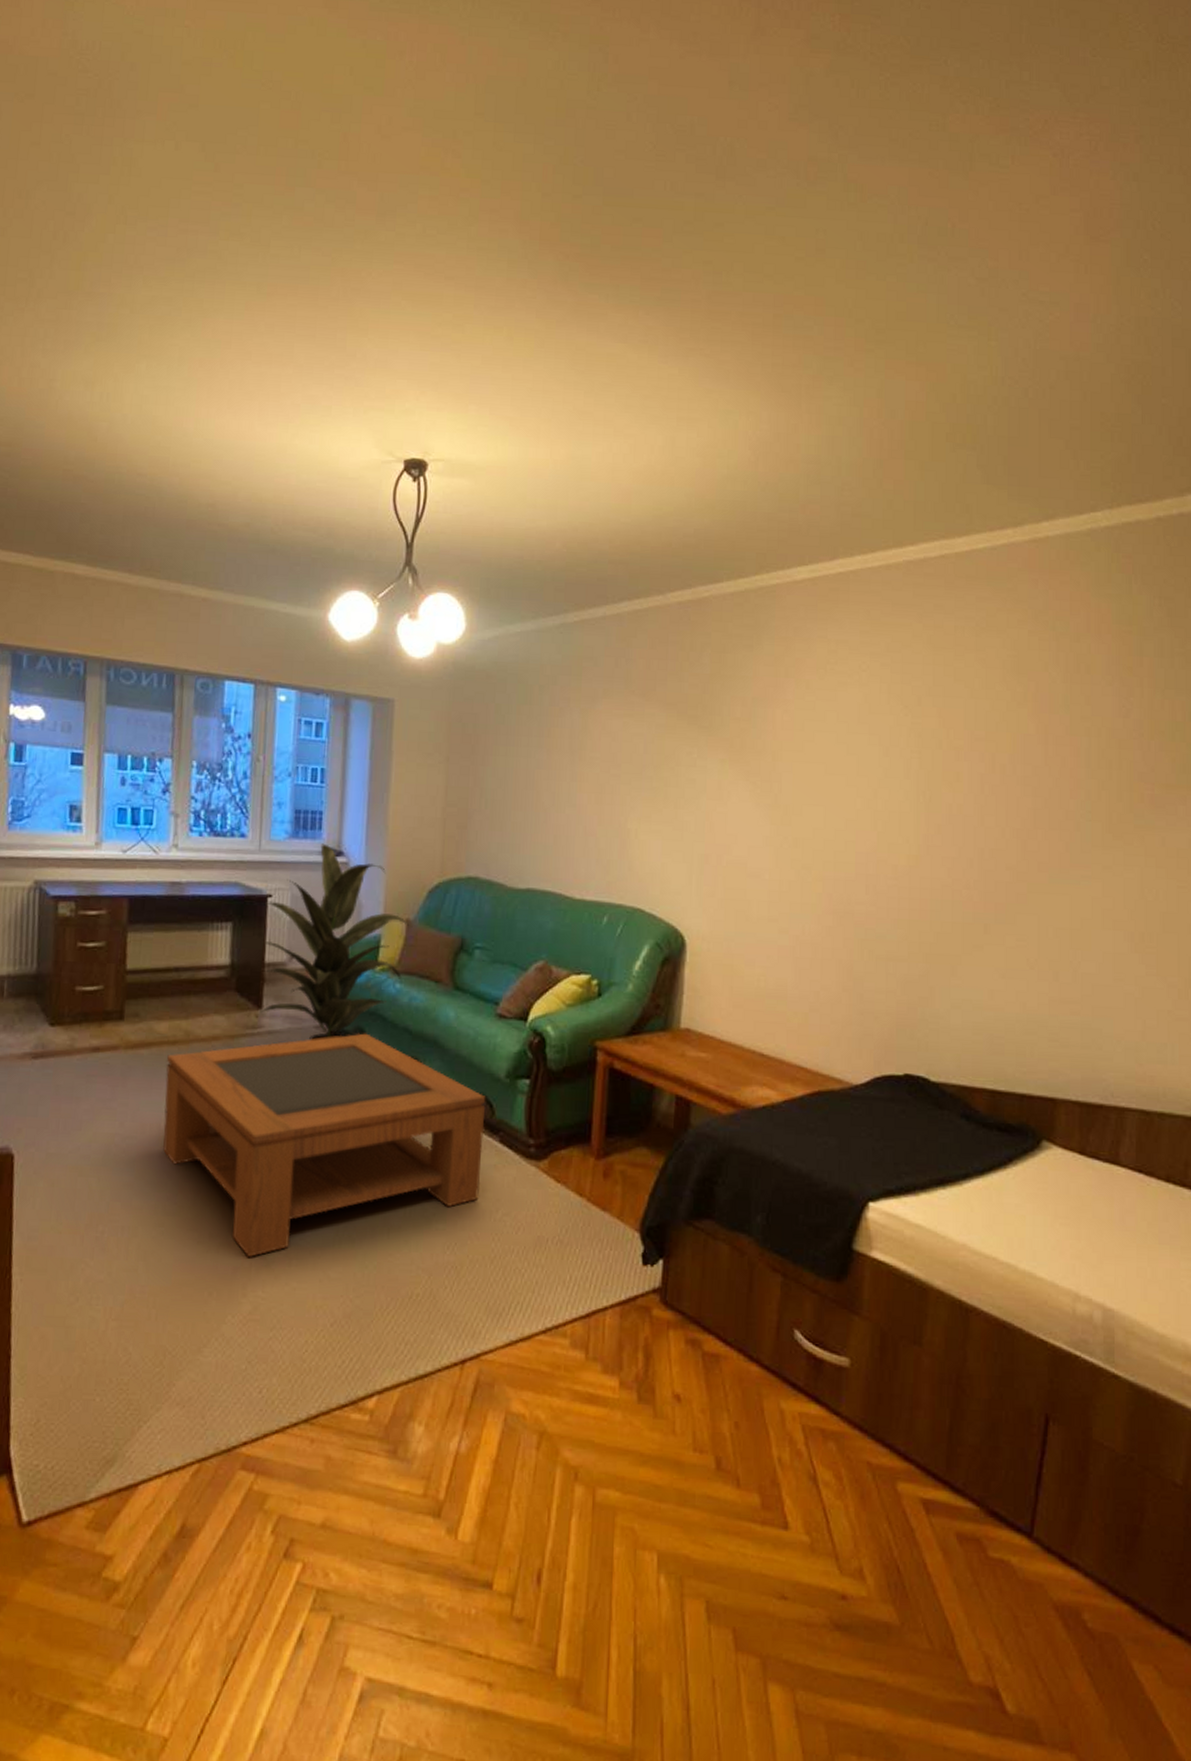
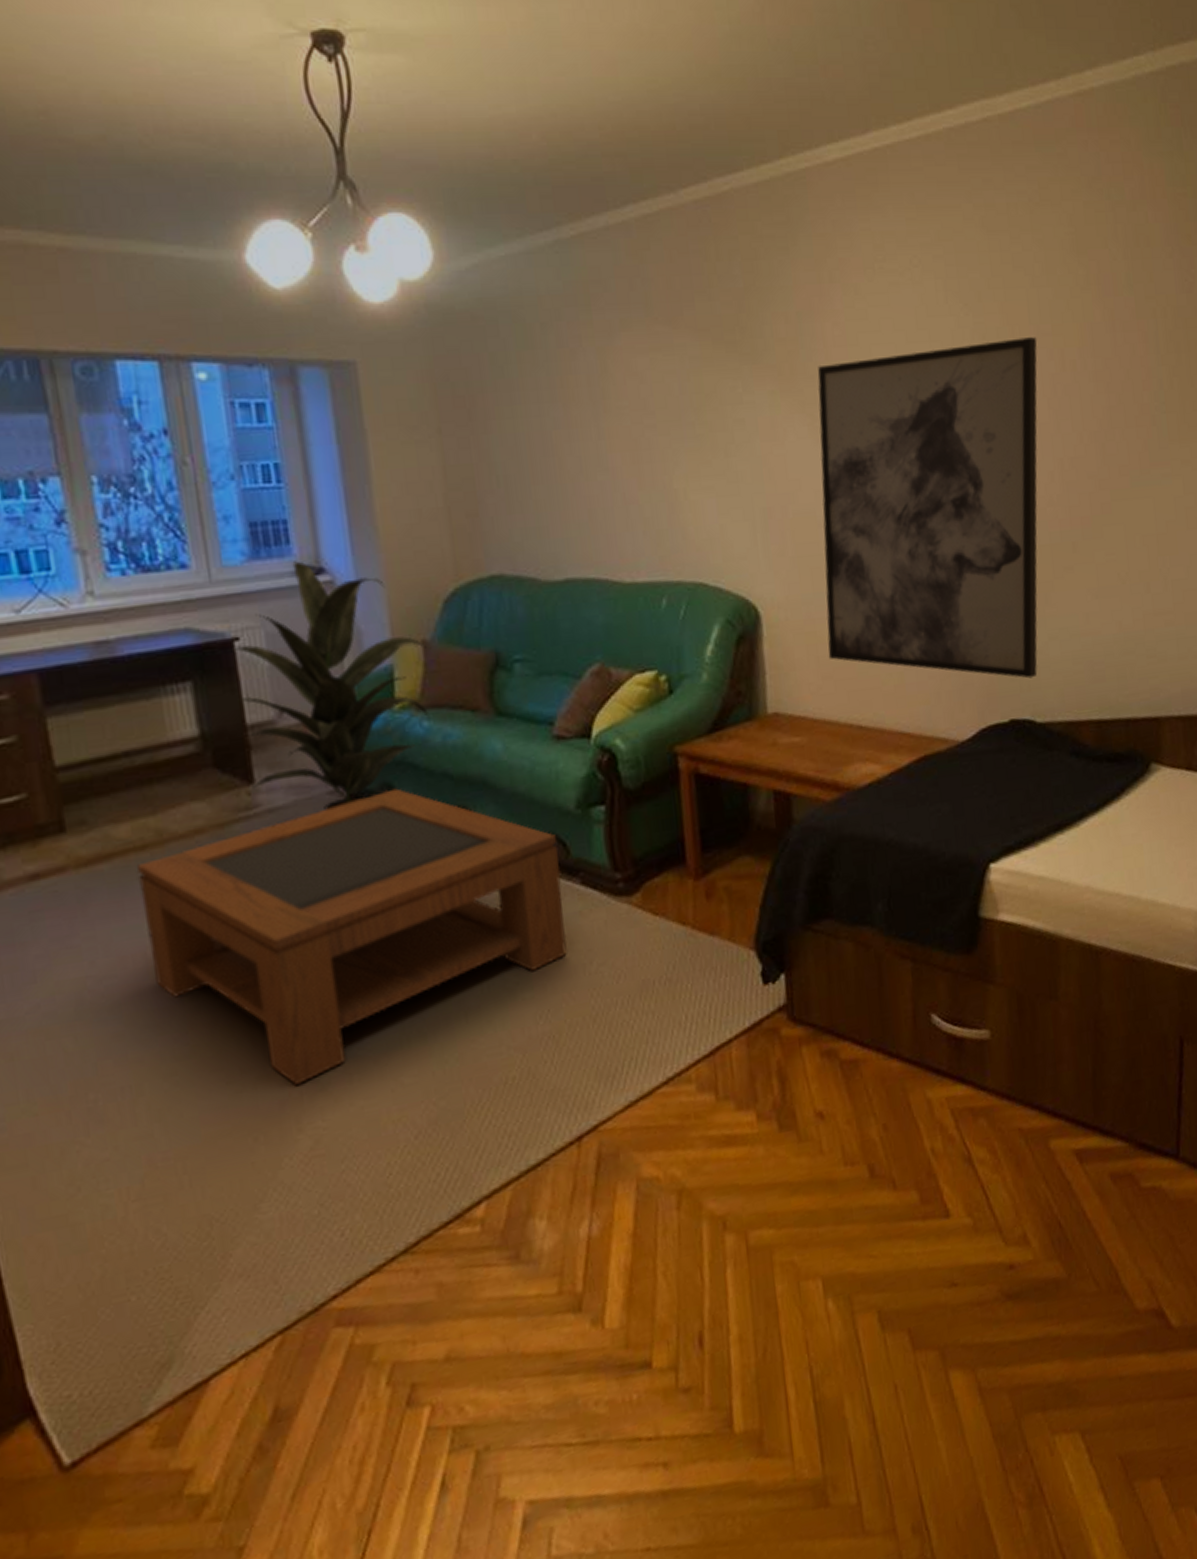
wall art: none [741,740,970,1040] -> present [817,337,1038,679]

